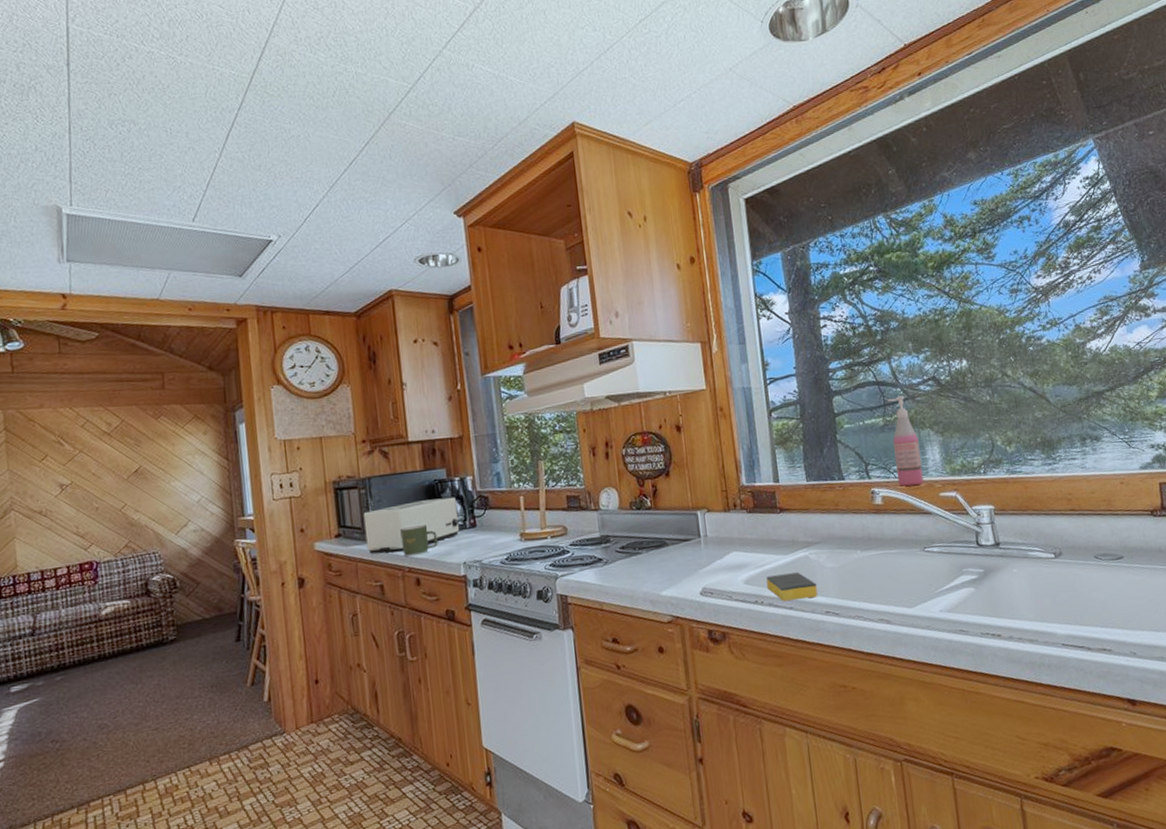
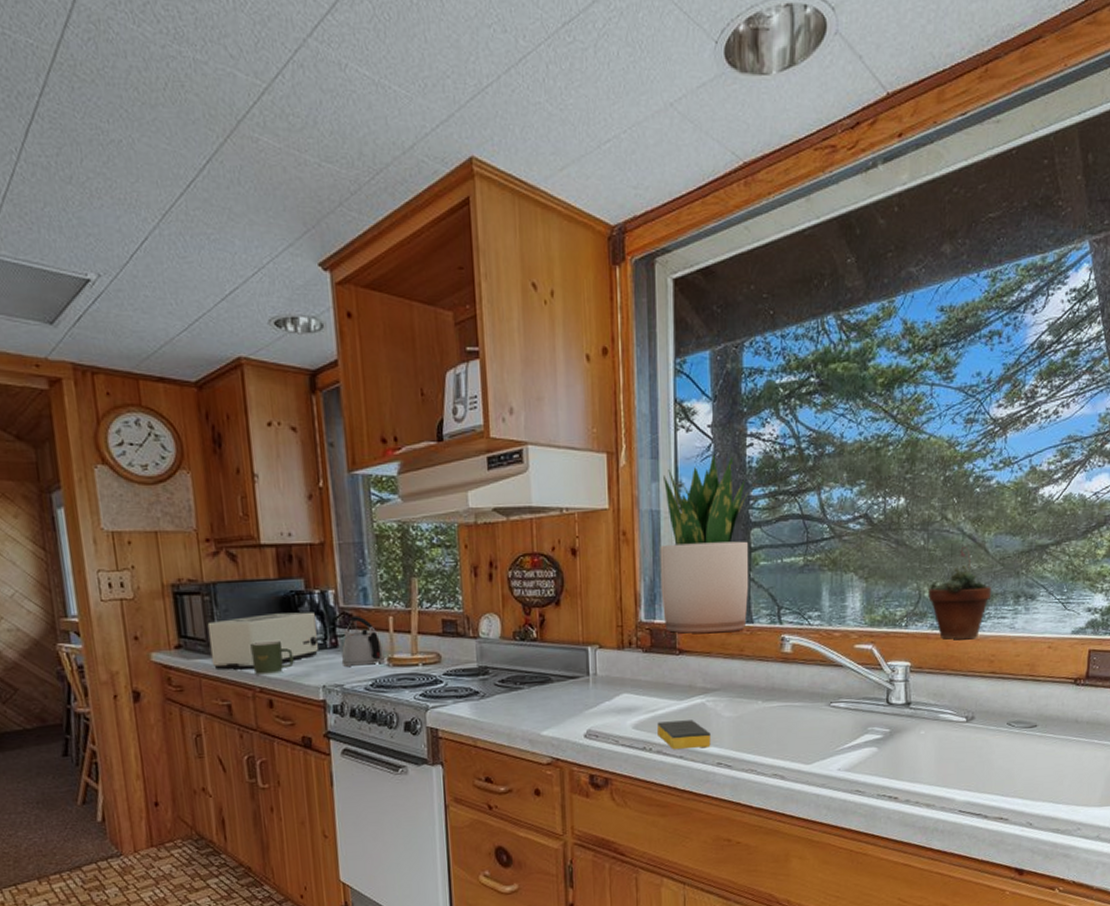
kettle: none [479,497,518,544] -> present [341,615,385,666]
planter: none [751,336,838,494] -> present [660,454,749,634]
soap dispenser: present [887,395,924,486] -> none [811,533,840,635]
succulent plant: none [1000,398,1059,482] -> present [928,547,992,640]

